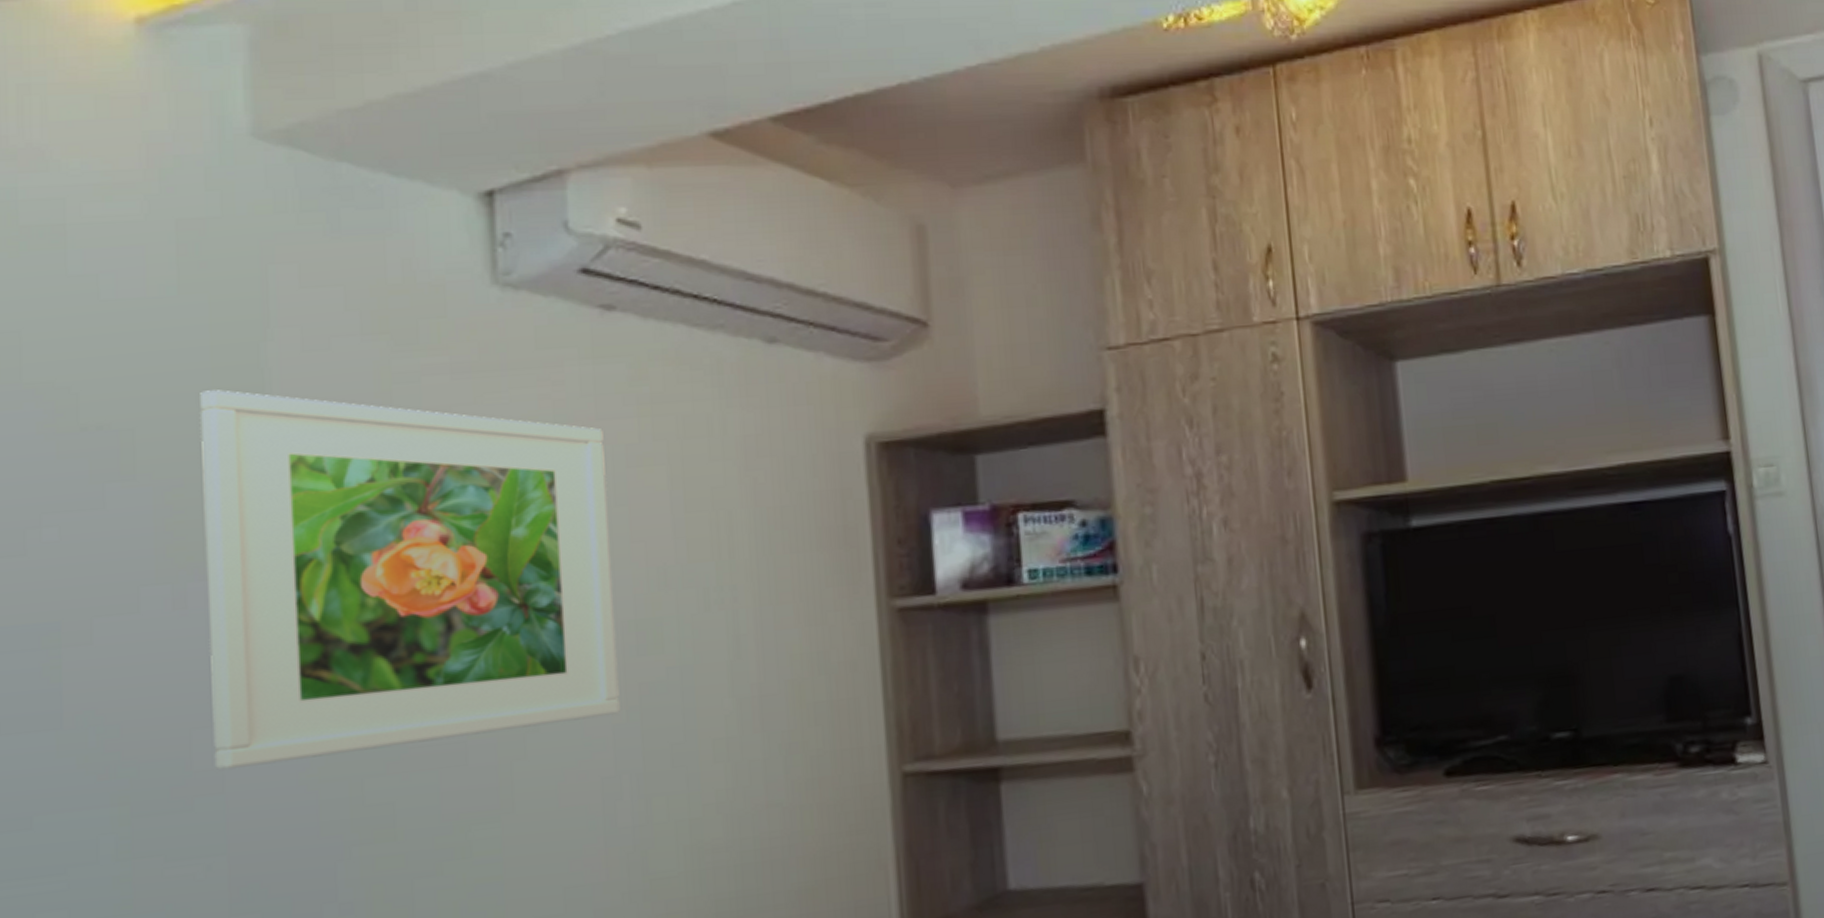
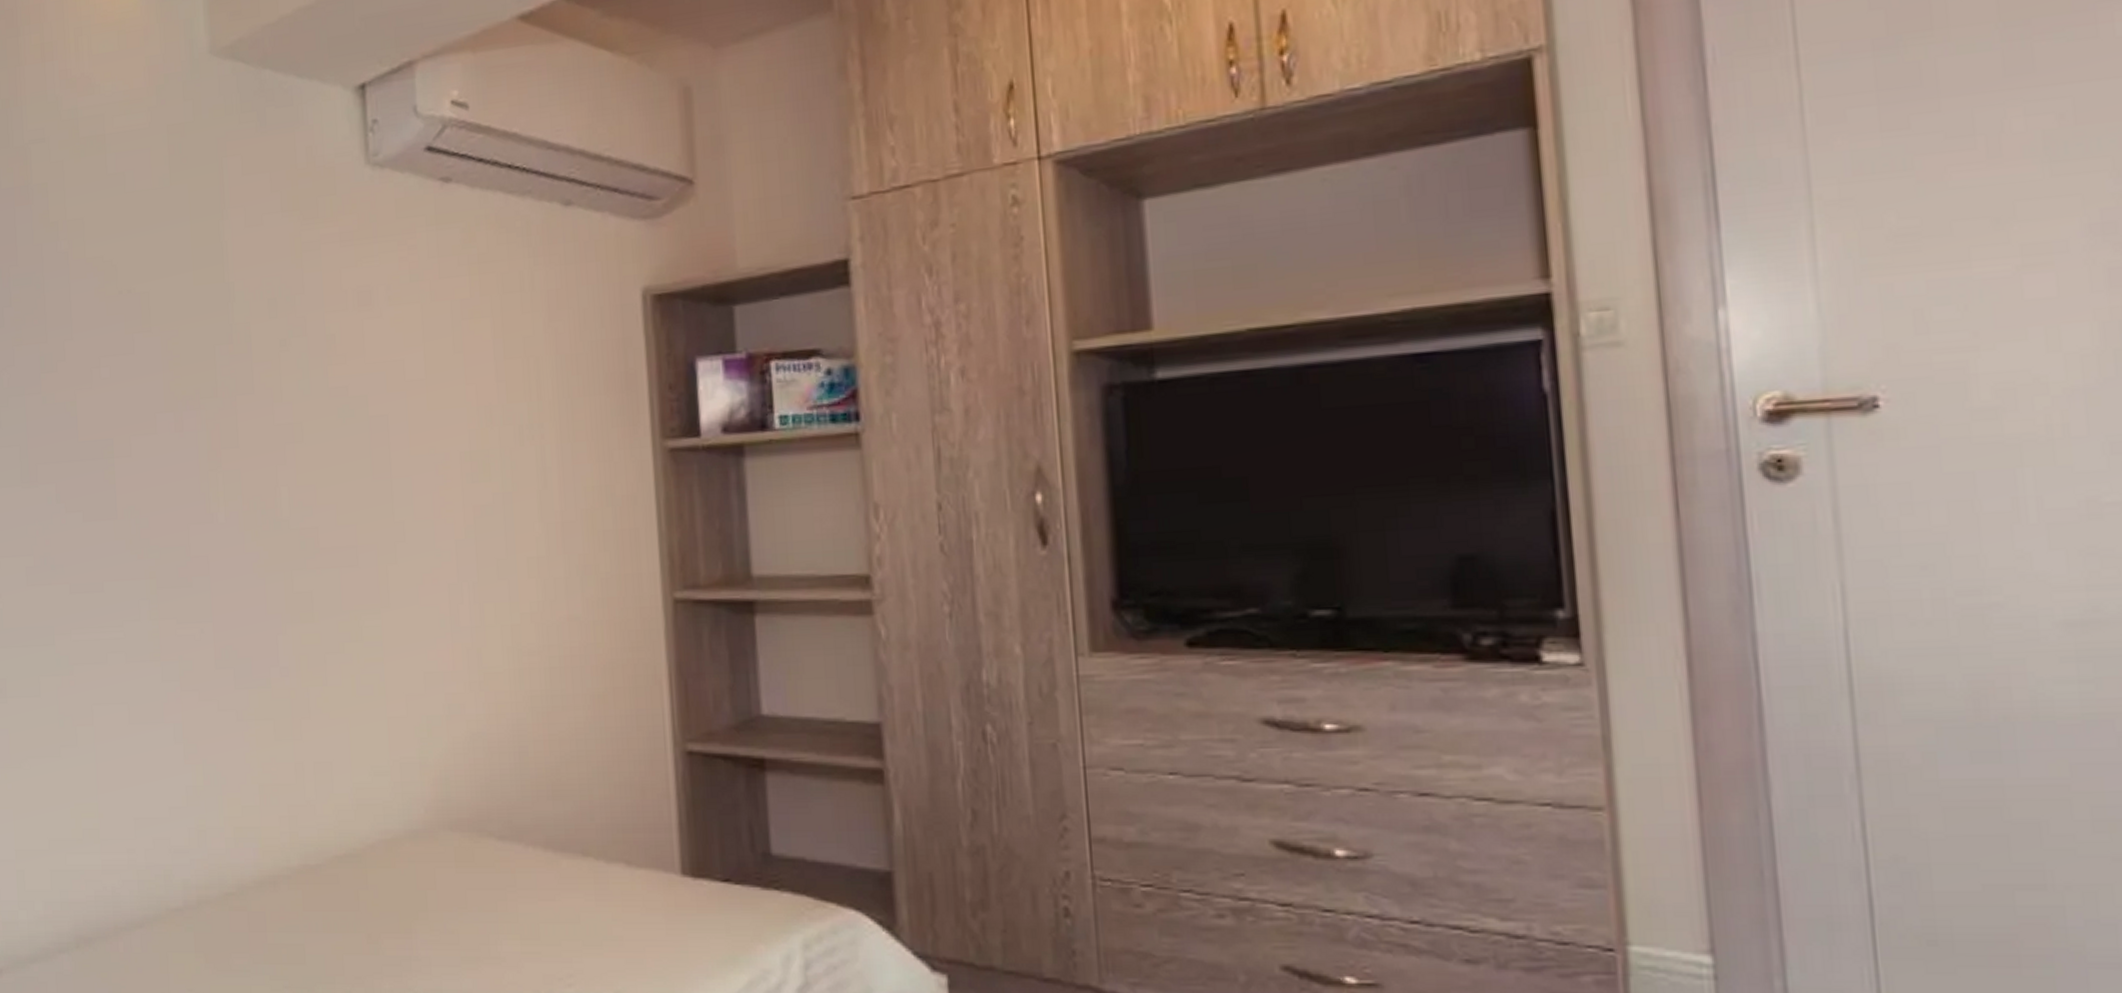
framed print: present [200,390,620,770] -> none [185,259,460,557]

